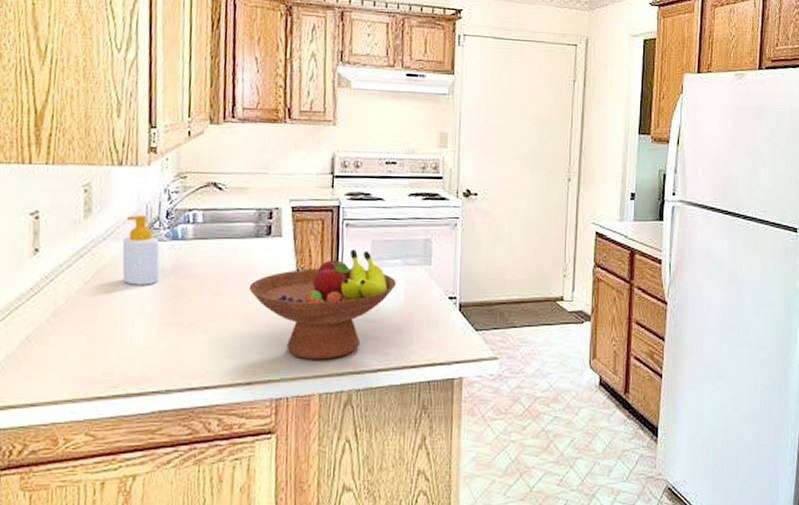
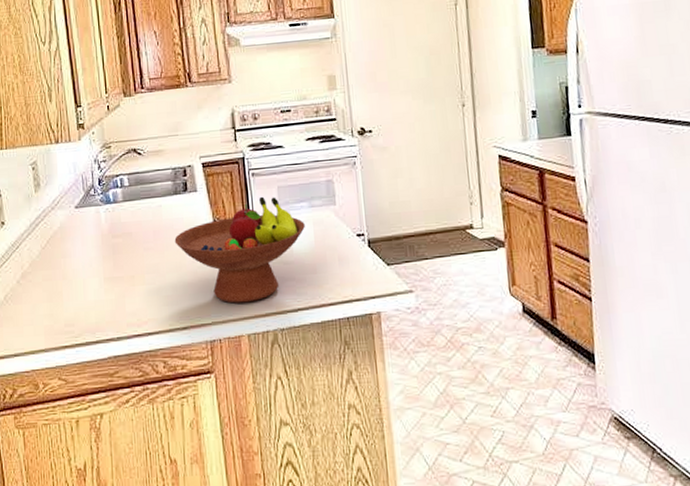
soap bottle: present [122,214,160,285] -> none [67,184,100,247]

